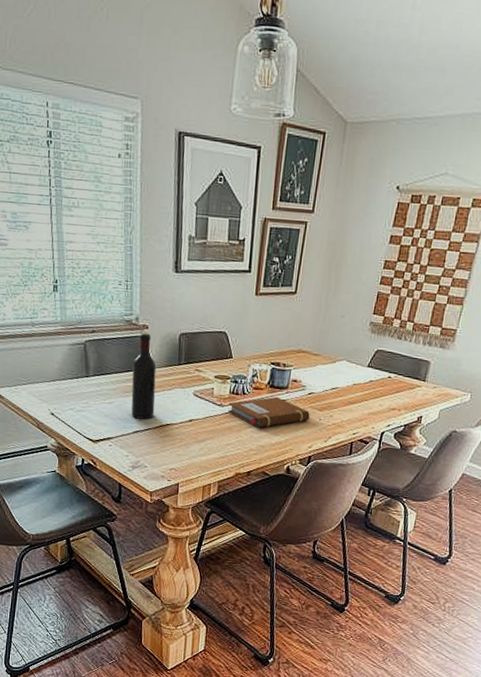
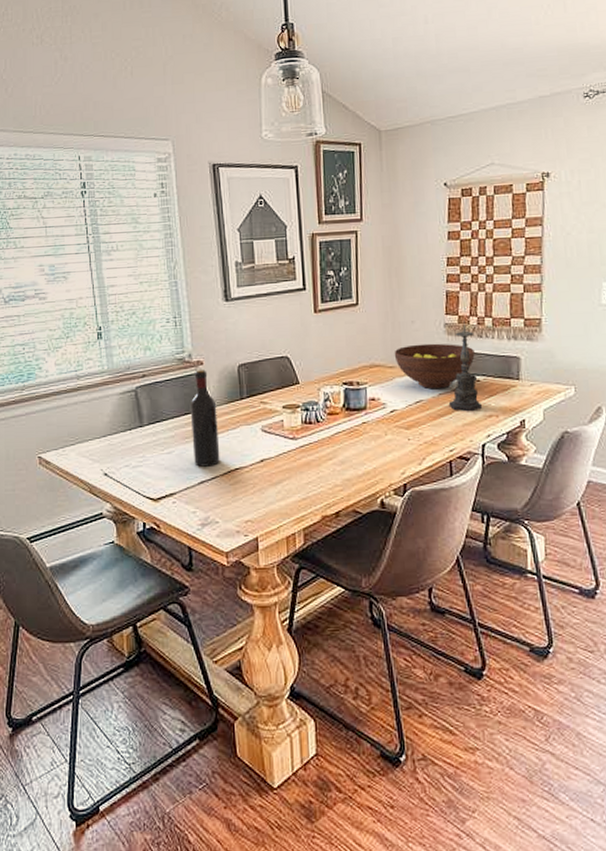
notebook: present [228,396,310,428] -> none [302,420,397,459]
fruit bowl: none [320,337,392,380] -> present [394,343,475,389]
candle holder: none [360,321,395,404] -> present [448,319,482,412]

